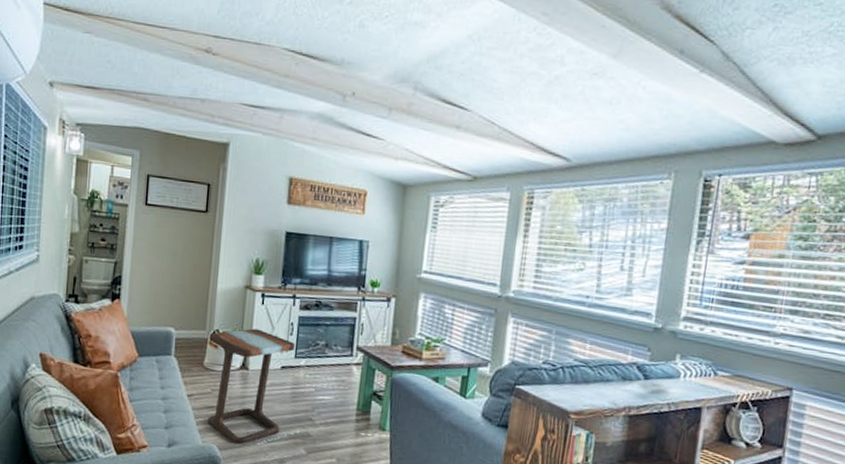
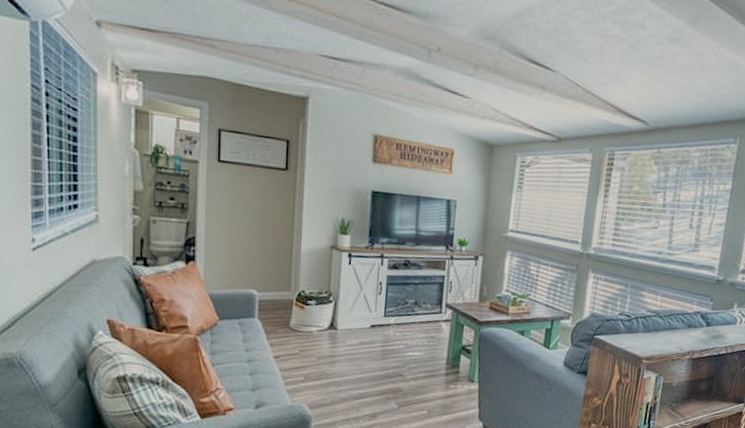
side table: present [207,328,300,446] -> none [294,288,391,403]

